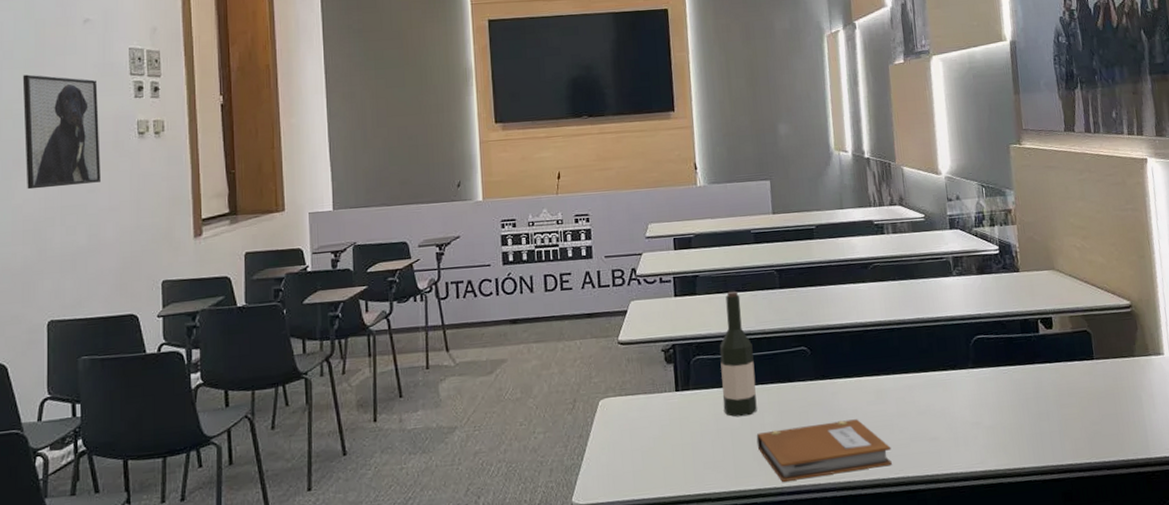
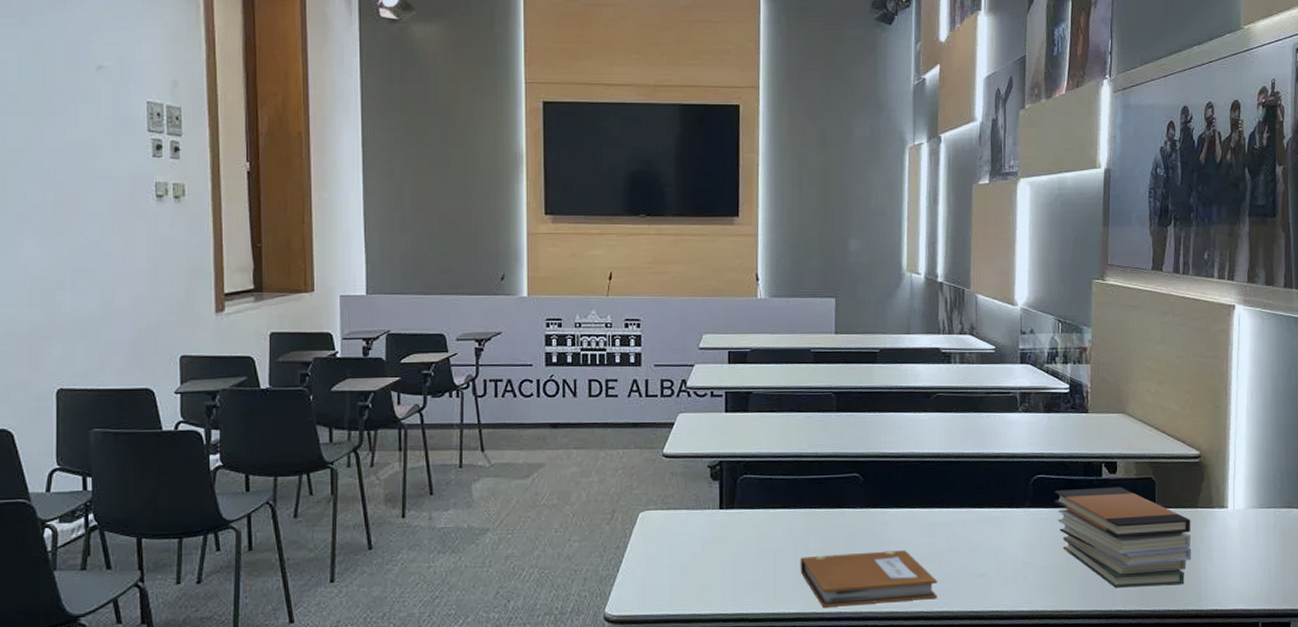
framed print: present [22,74,100,190] -> none [29,122,115,248]
wine bottle: present [719,291,757,417] -> none [768,411,804,540]
book stack: none [995,341,1135,442] -> present [1054,487,1192,588]

